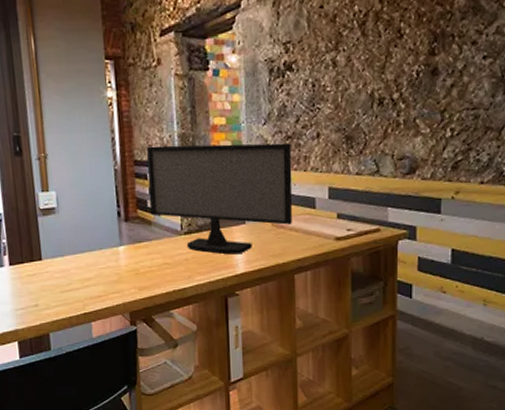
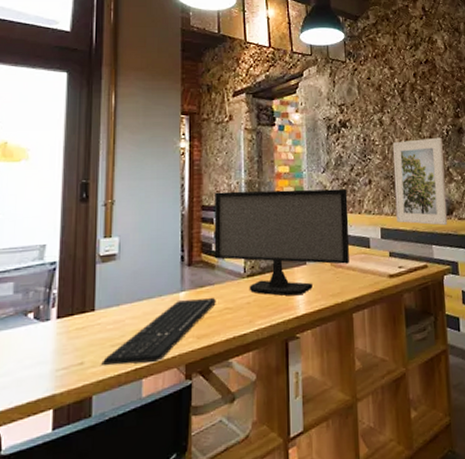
keyboard: none [54,253,155,309] -> present [101,298,216,365]
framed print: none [347,80,410,186] -> present [393,137,448,225]

